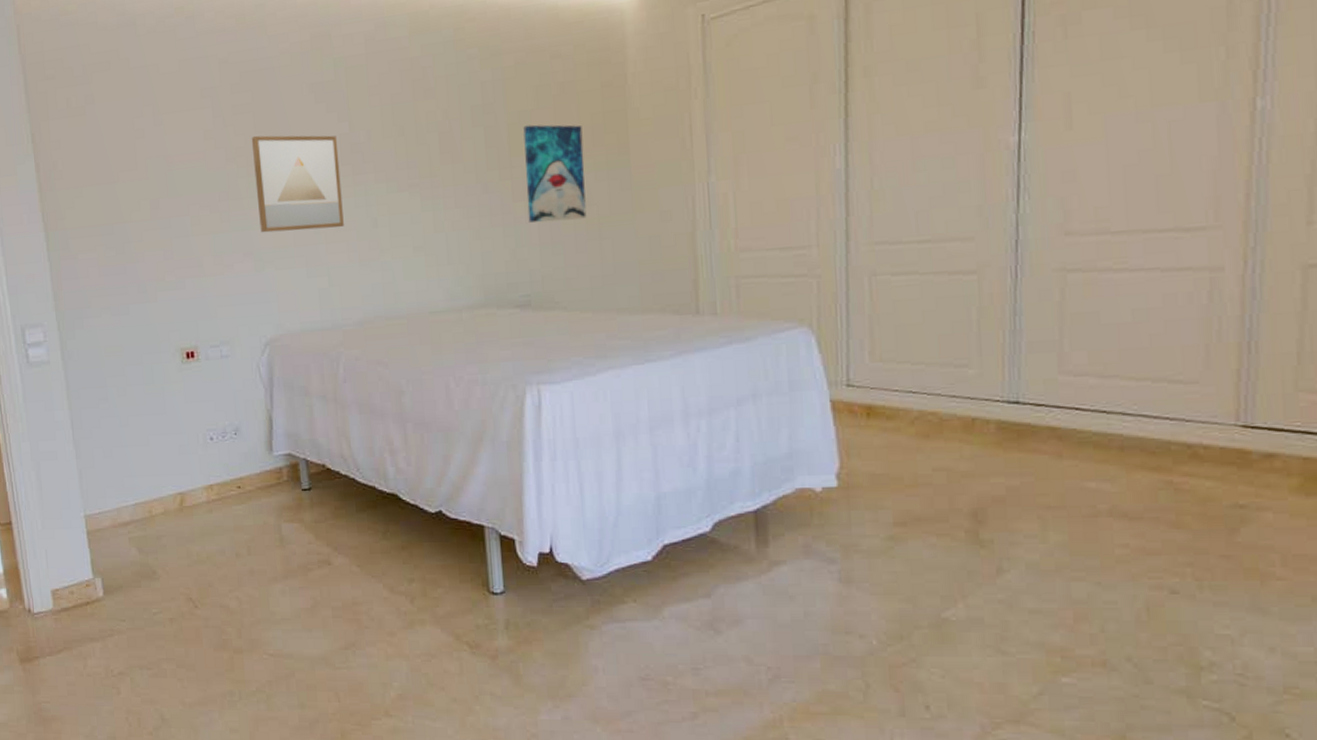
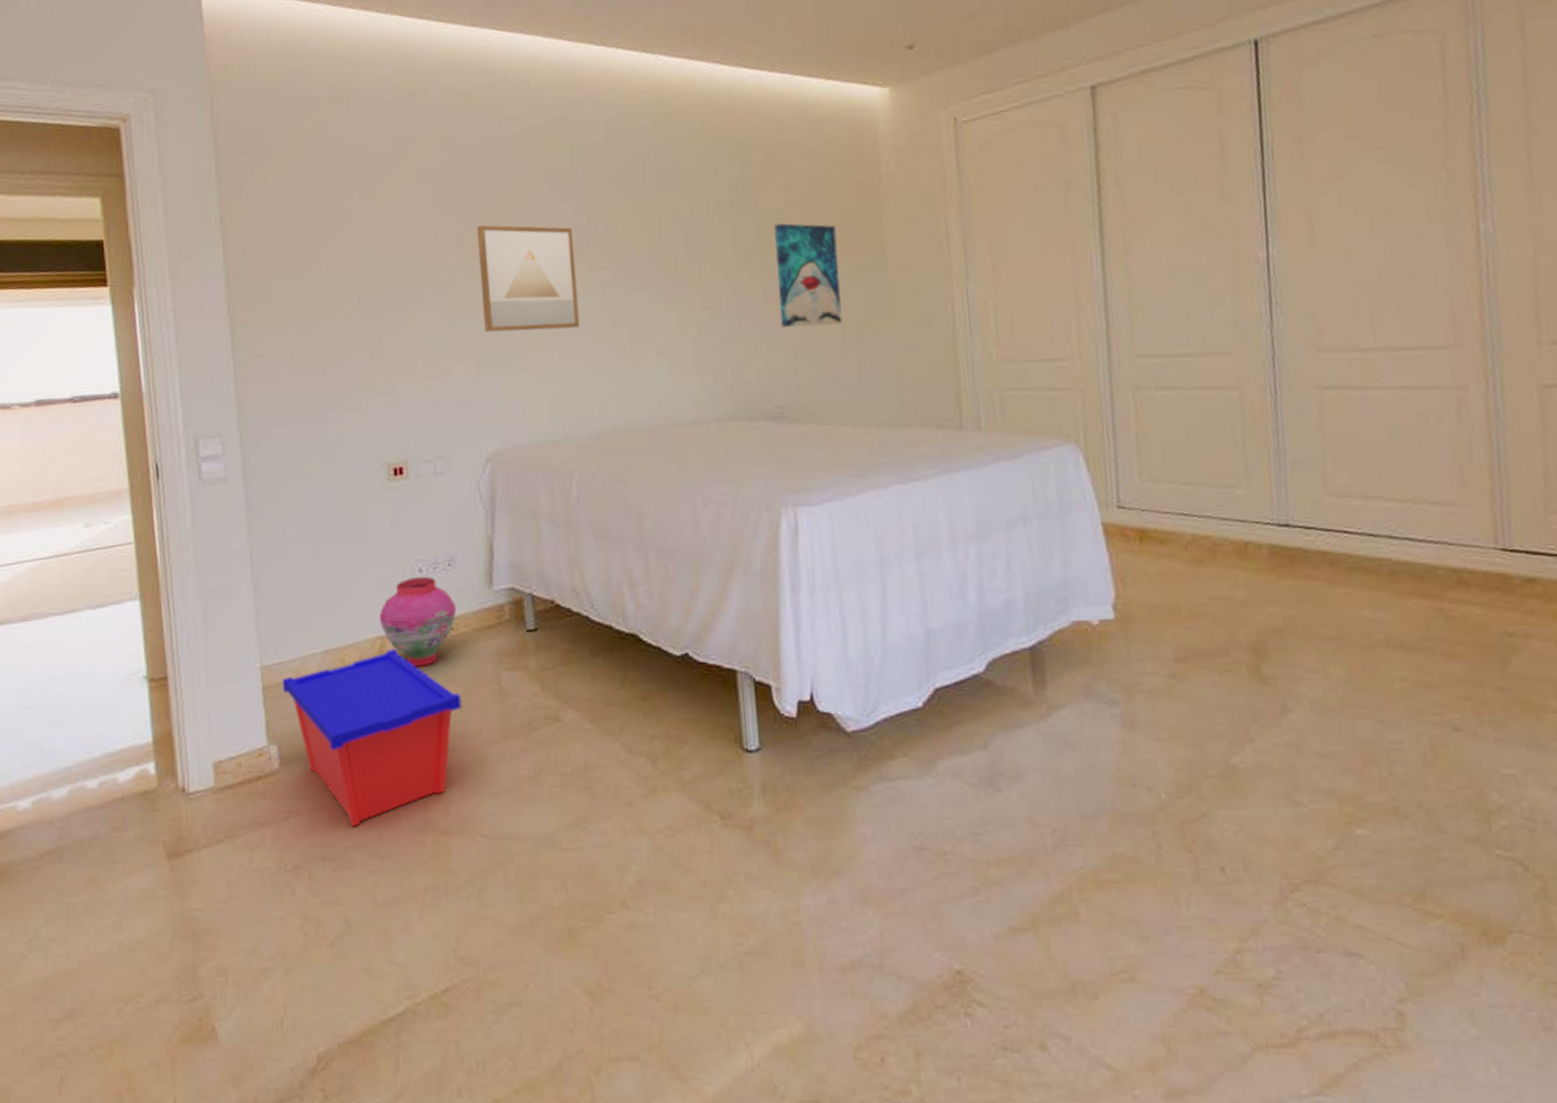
storage bin: none [102,503,249,644] -> present [282,649,462,827]
lantern: none [178,443,243,518] -> present [379,576,457,667]

